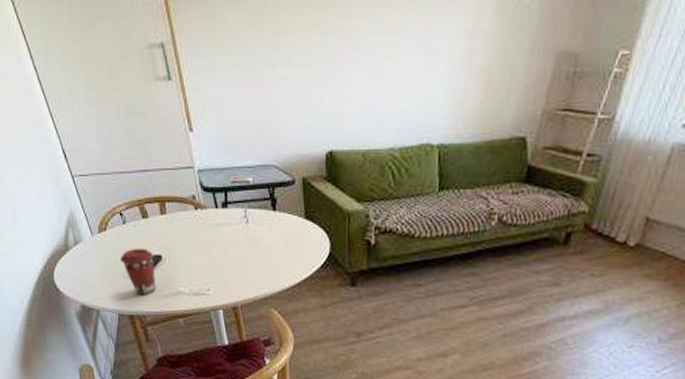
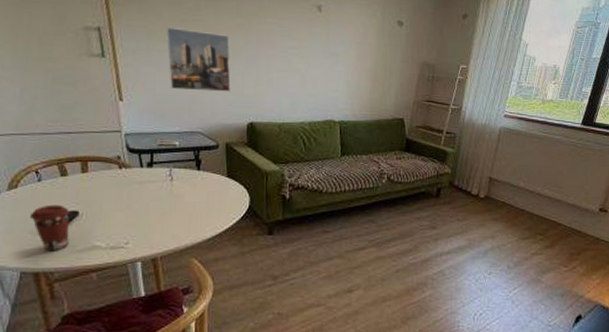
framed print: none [231,34,306,115] -> present [165,27,231,92]

